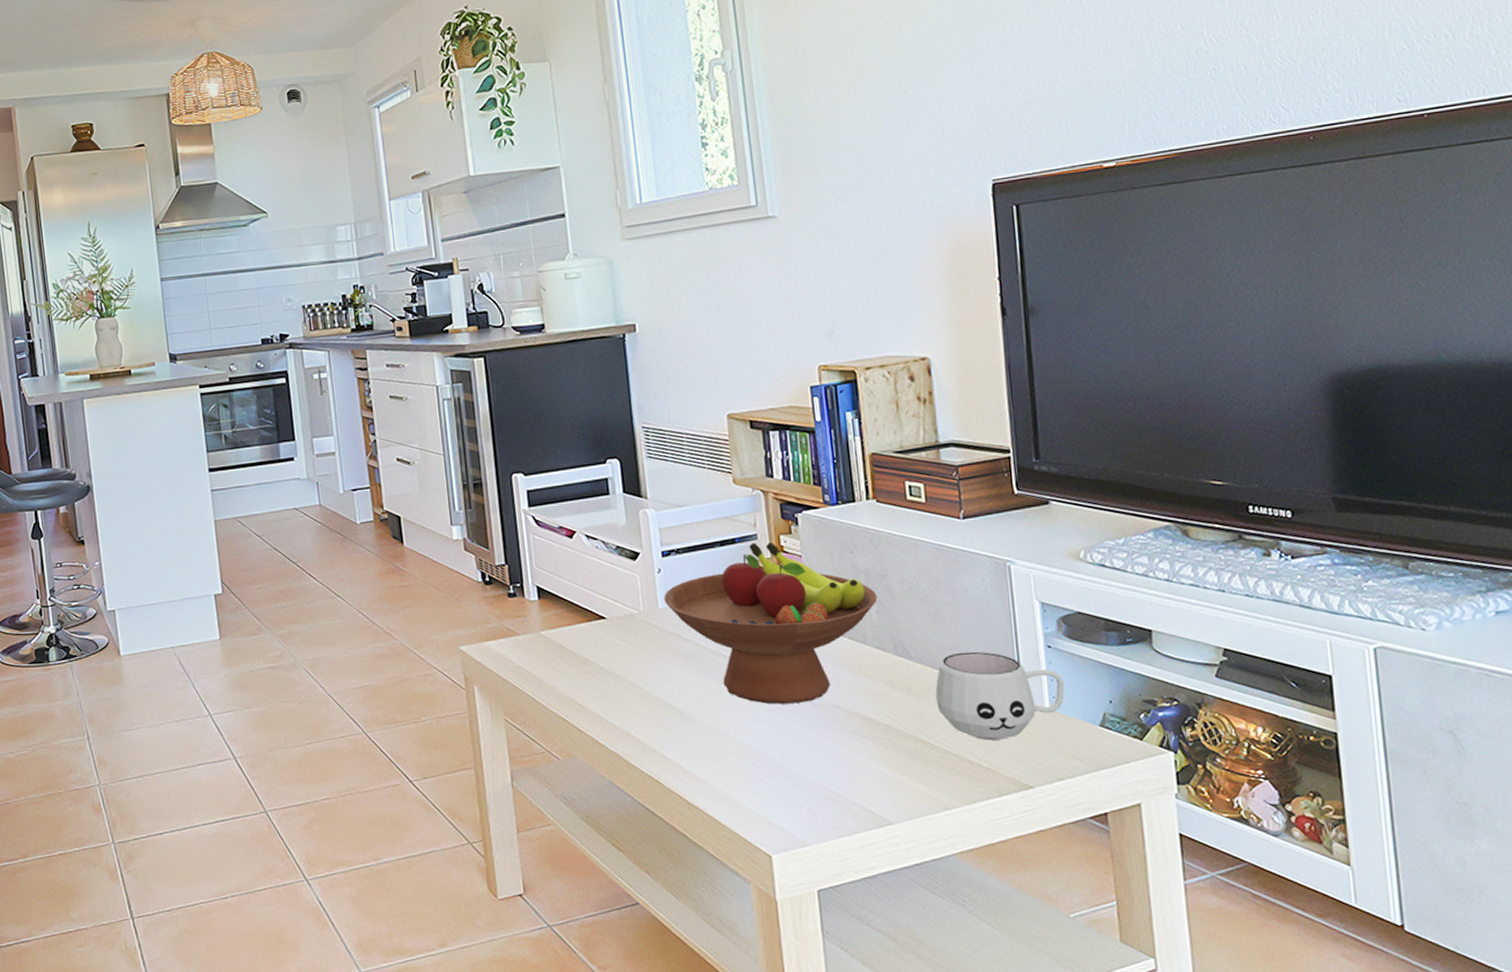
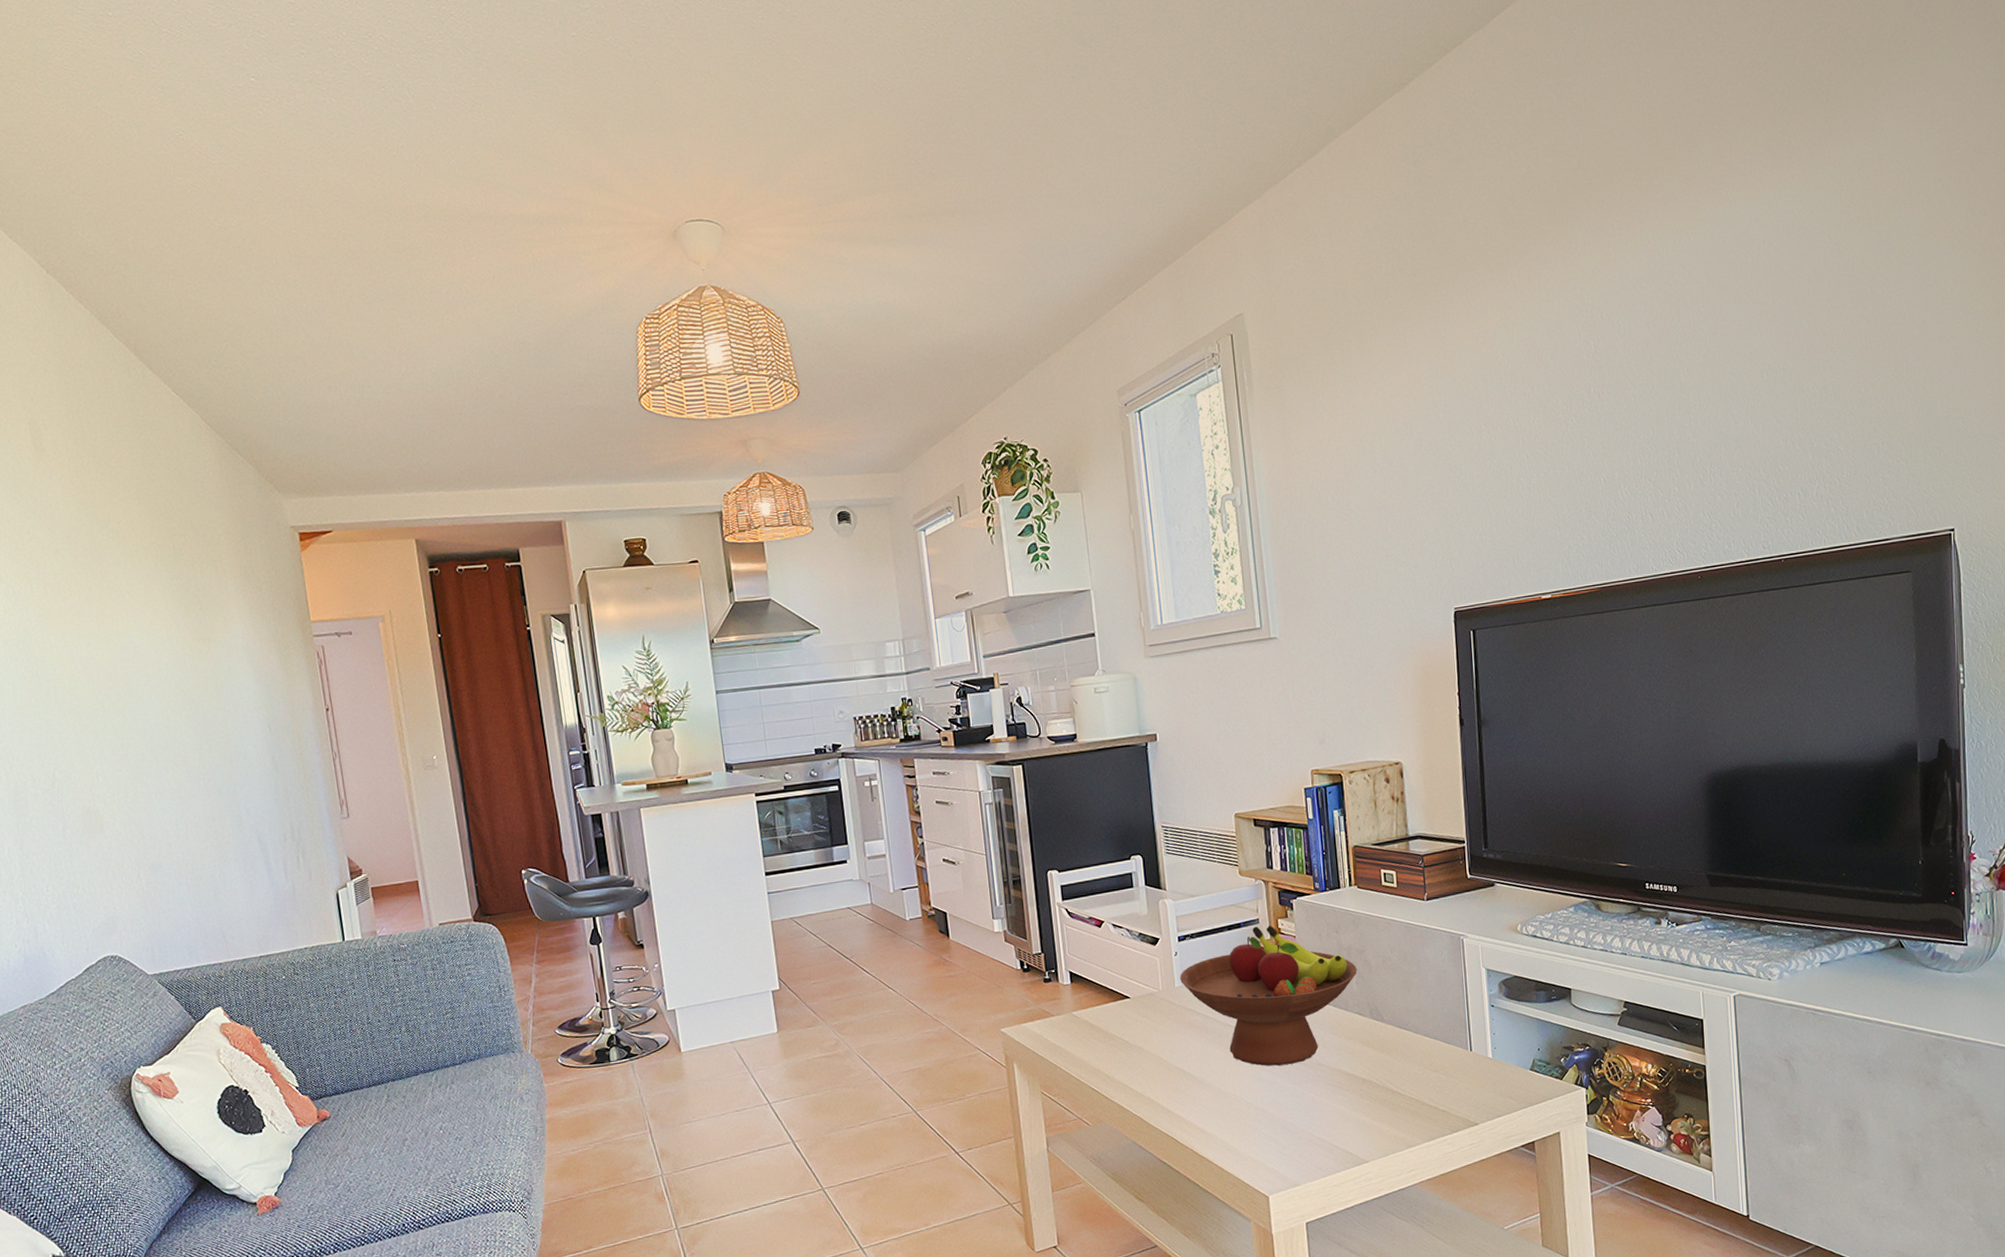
mug: present [935,651,1065,741] -> none [1402,1012,1504,1087]

